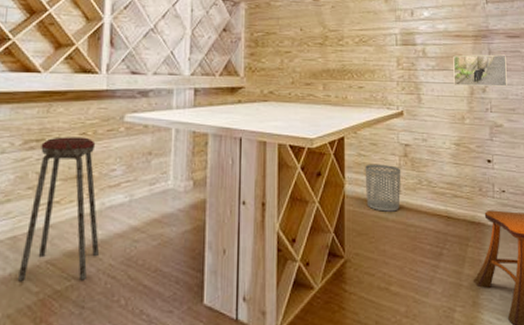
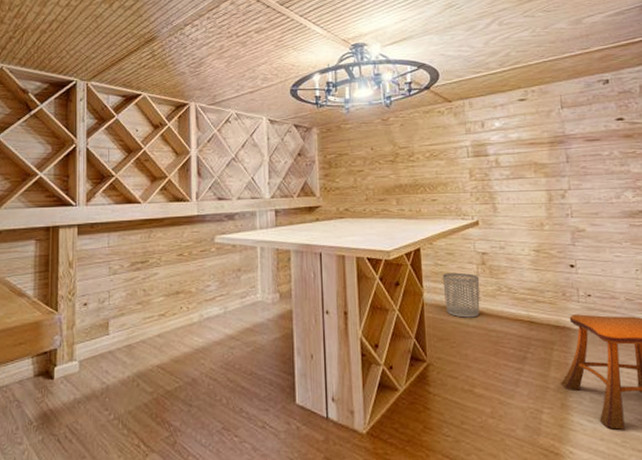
music stool: present [17,137,100,280] -> none [134,258,202,382]
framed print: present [453,54,507,87] -> none [528,159,589,193]

